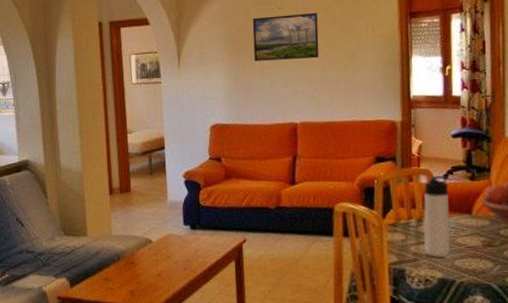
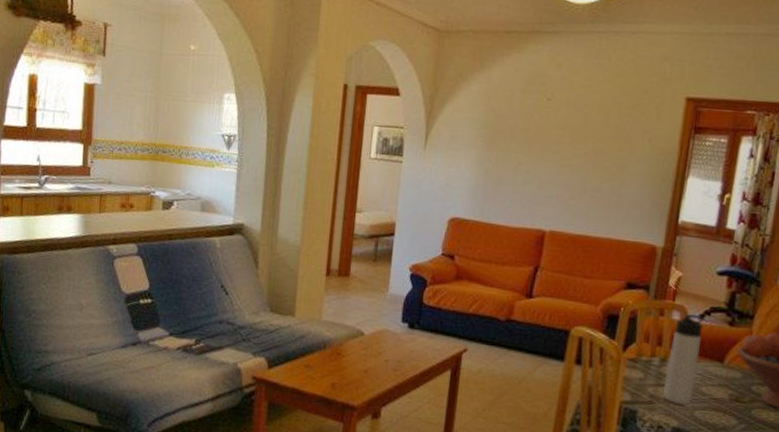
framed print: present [252,13,320,61] -> none [510,106,590,163]

